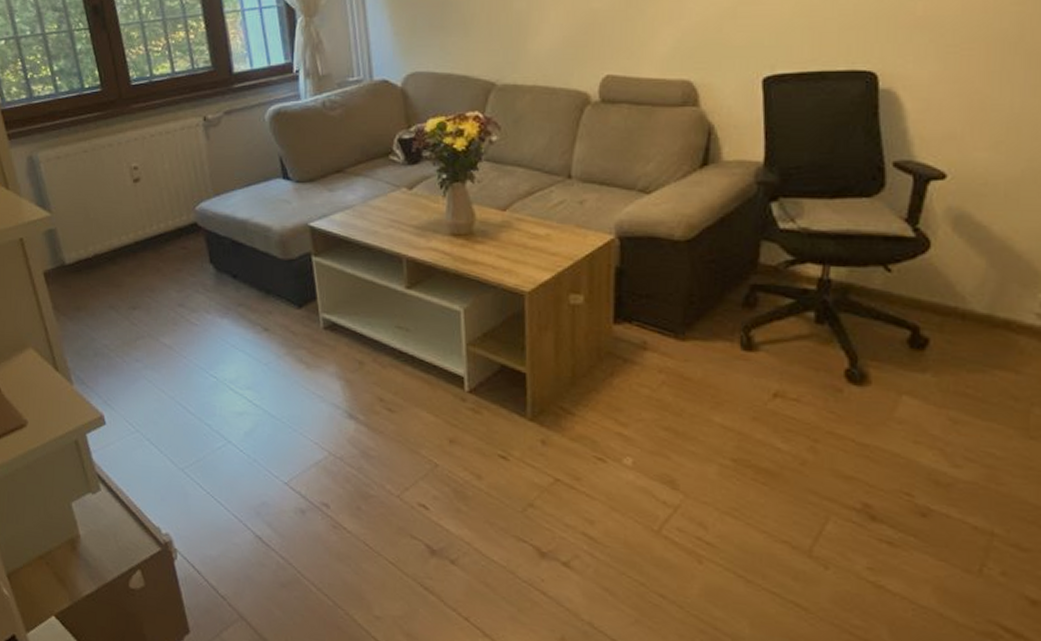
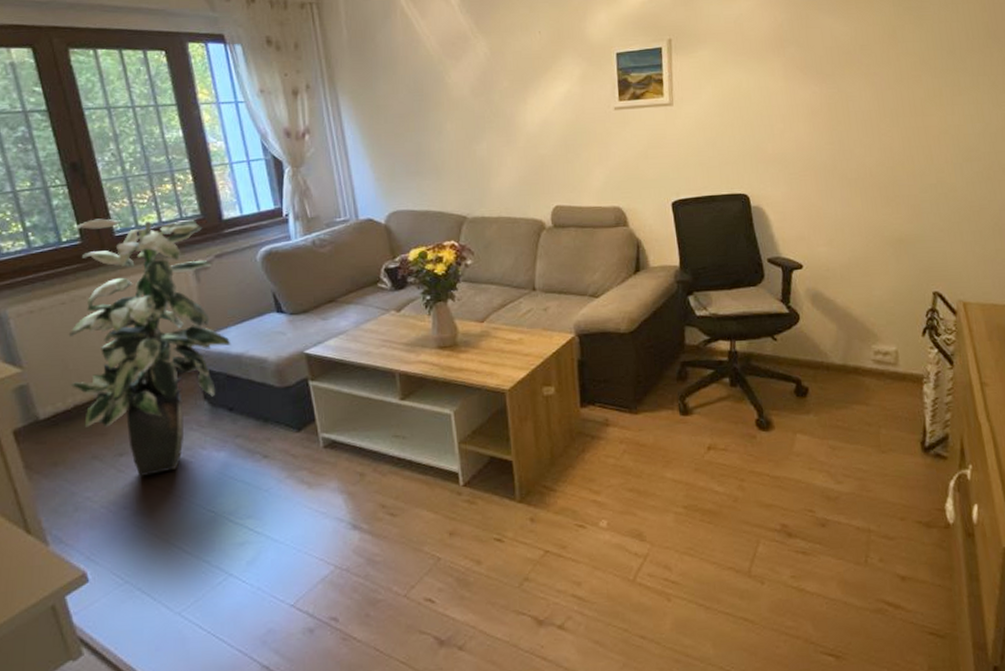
indoor plant: none [90,66,237,332] -> present [68,218,231,476]

